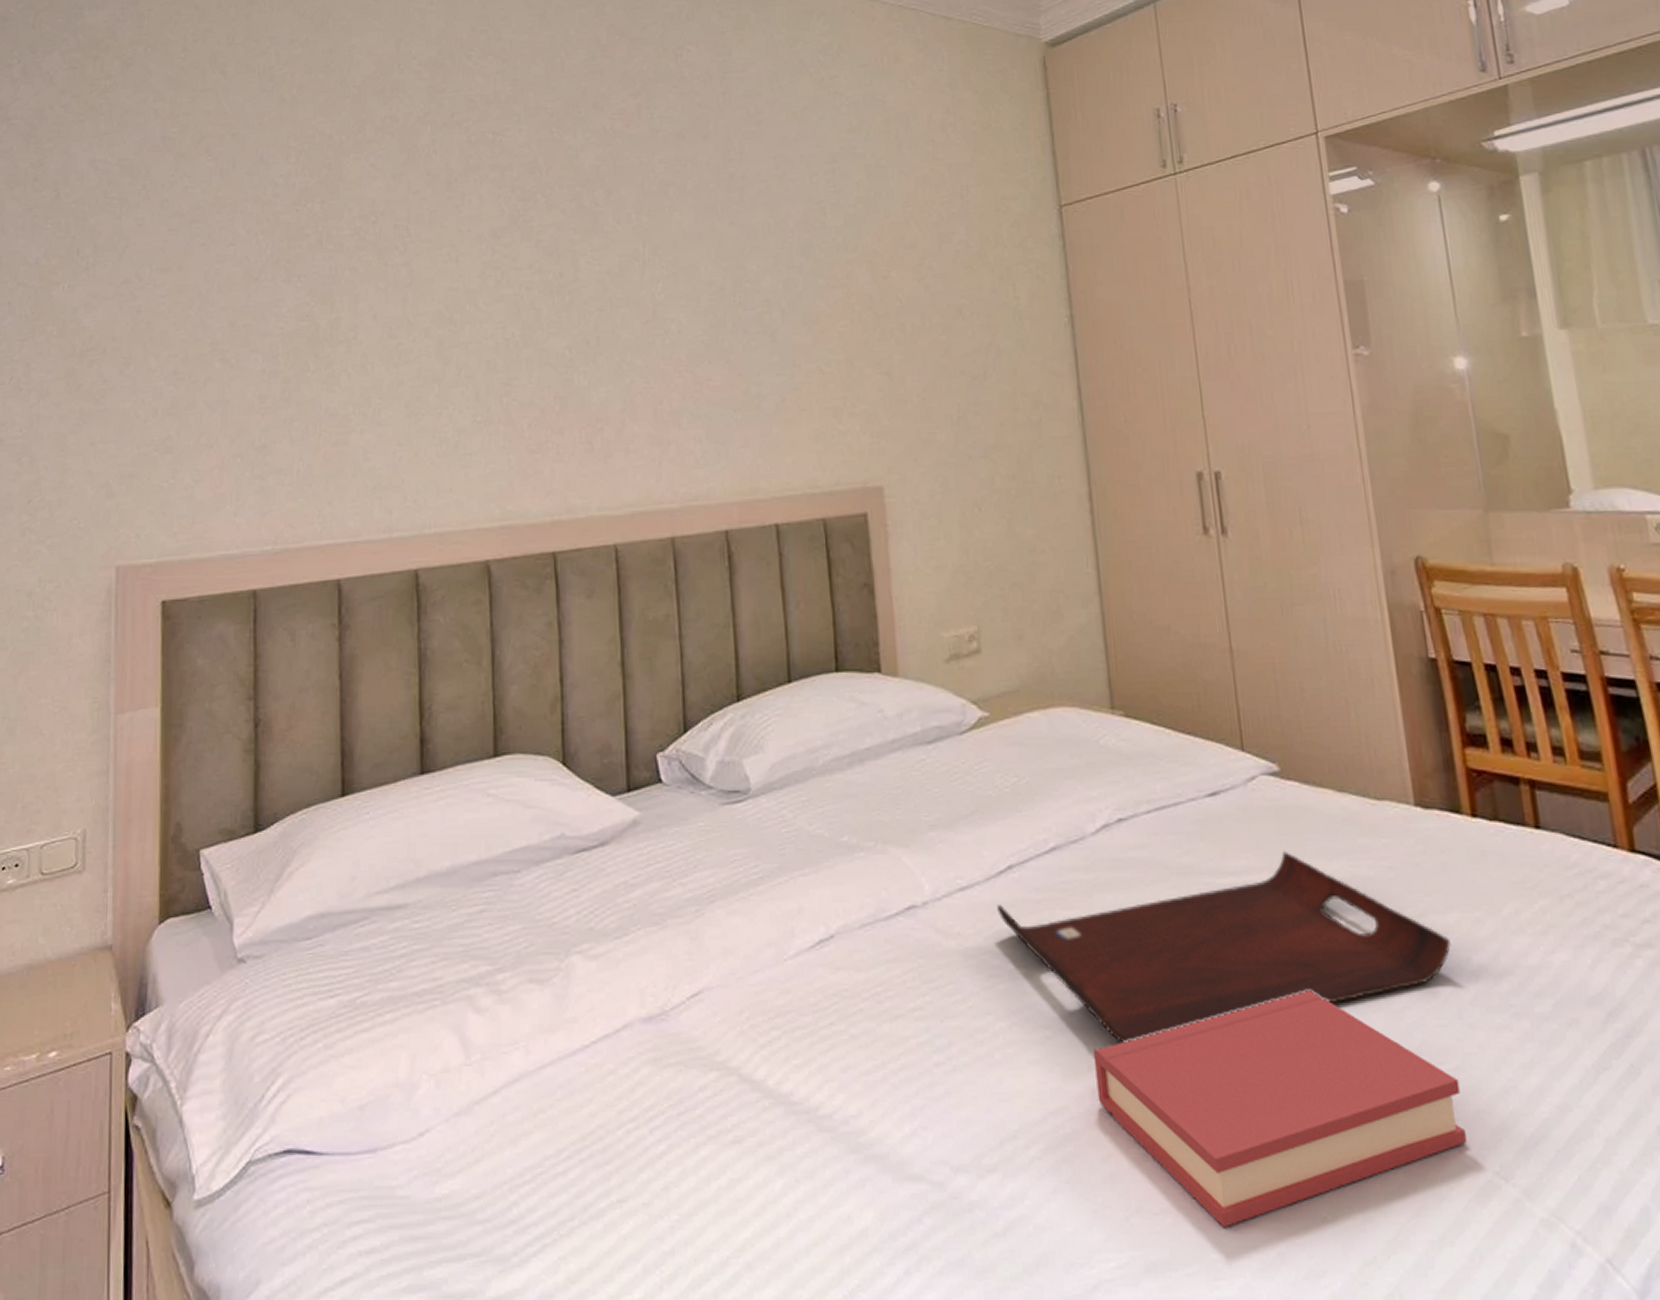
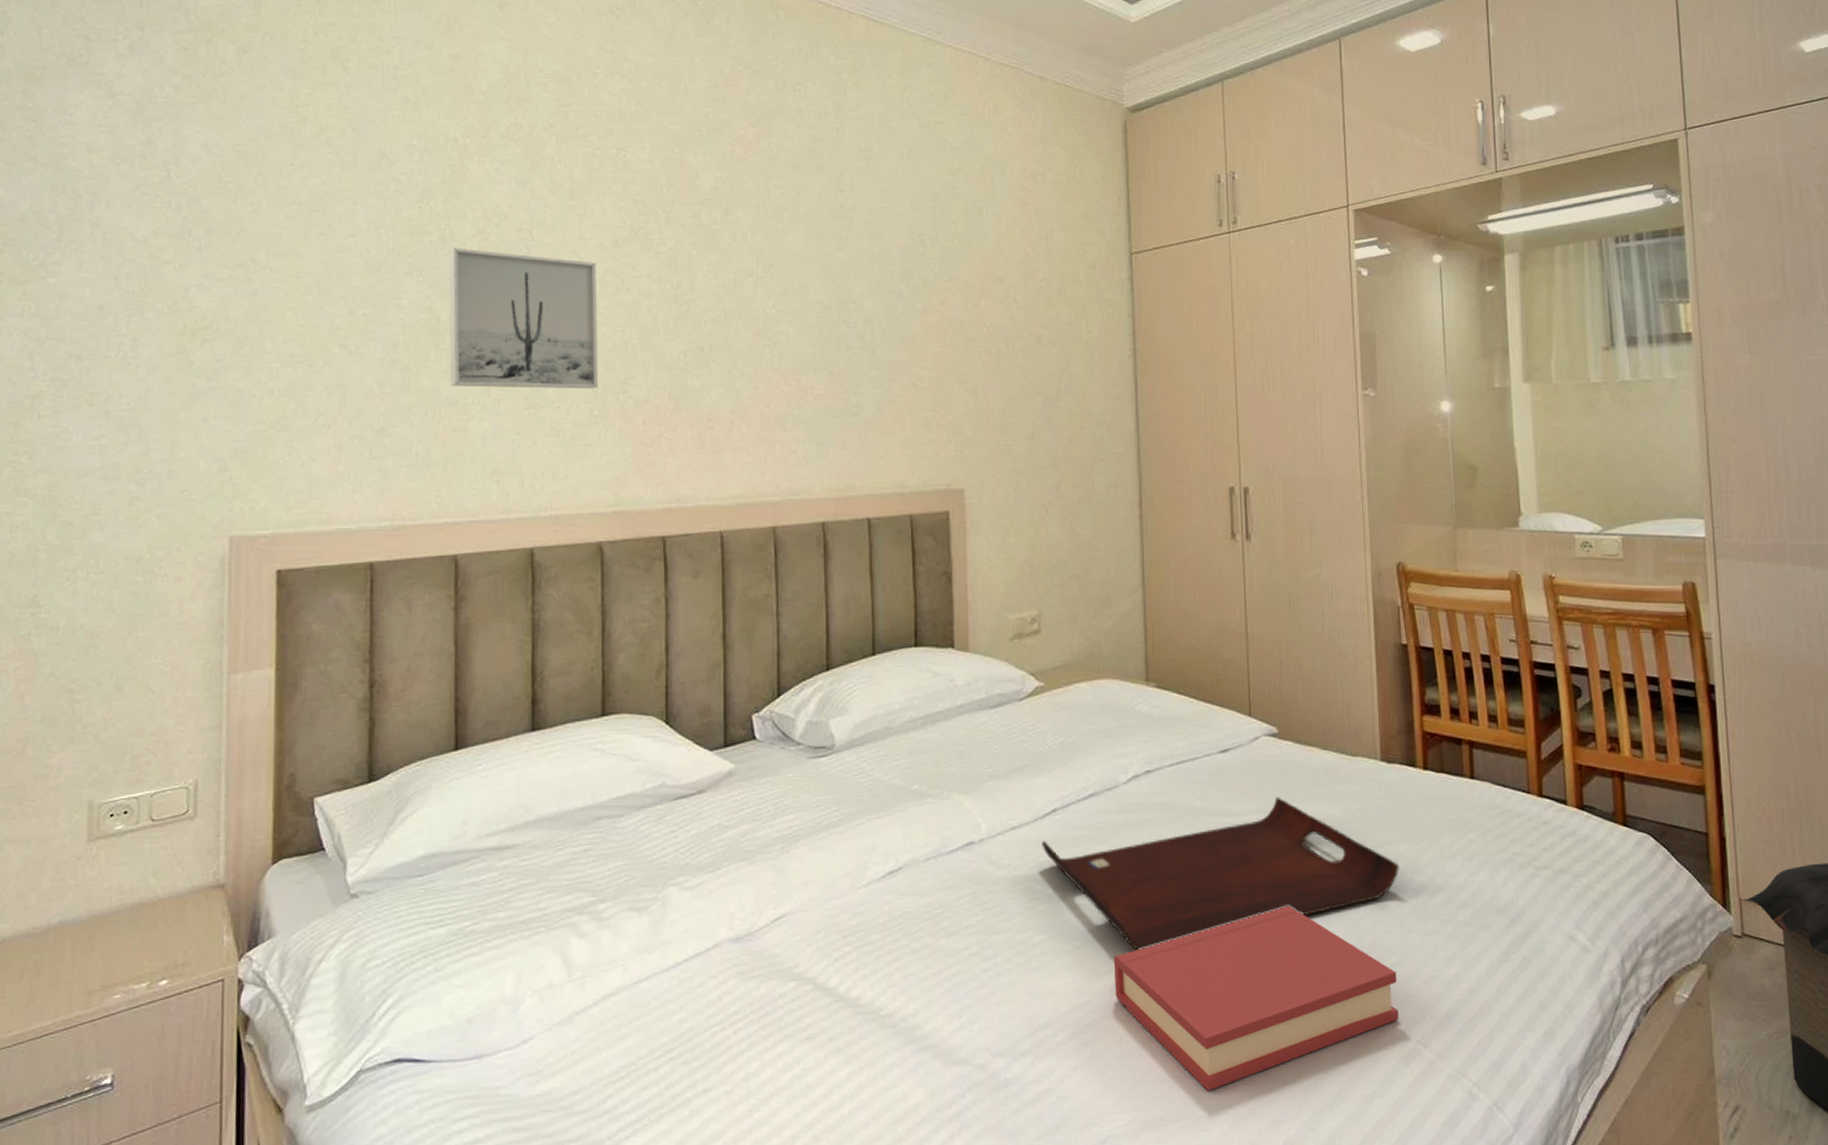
wall art: none [326,249,480,397] -> present [448,248,598,389]

